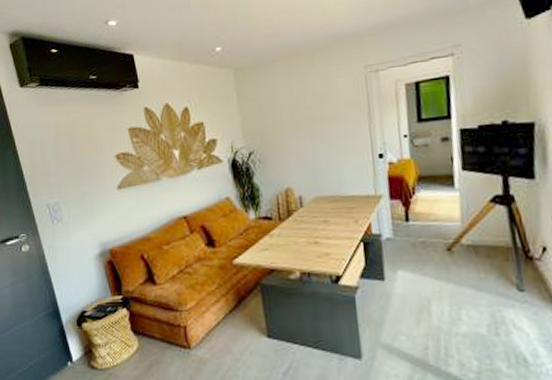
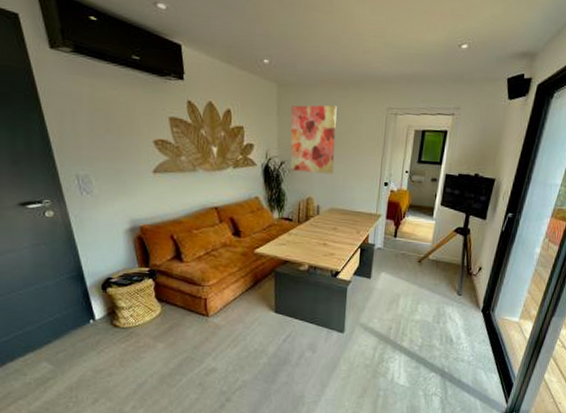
wall art: none [252,77,313,161] -> present [290,105,337,174]

